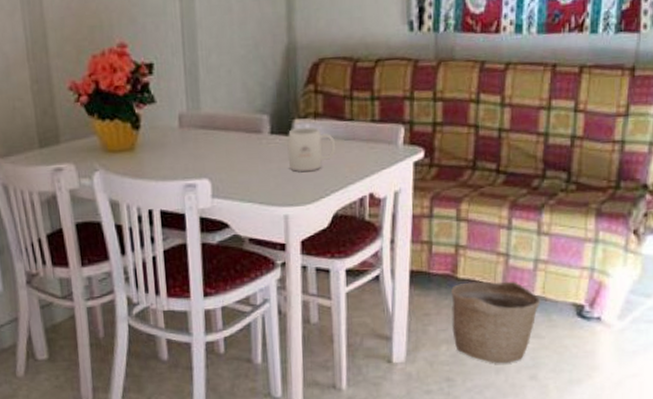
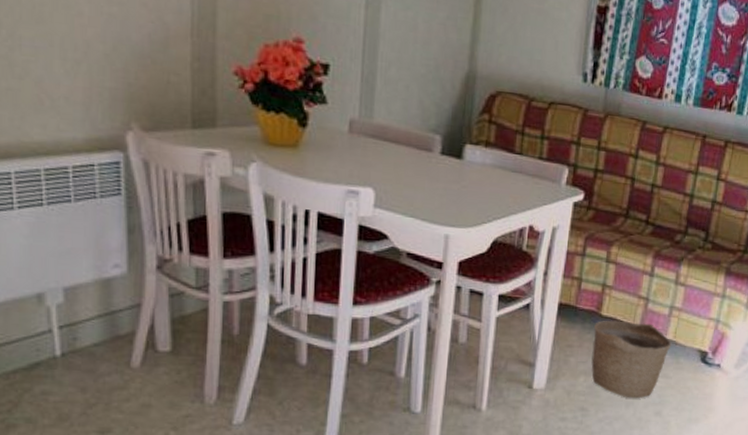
mug: present [287,126,336,173] -> none [455,152,504,197]

